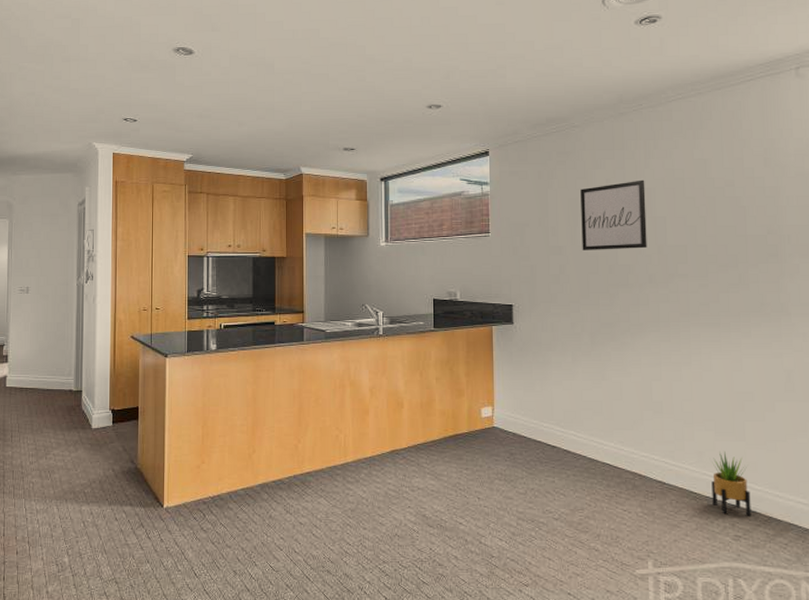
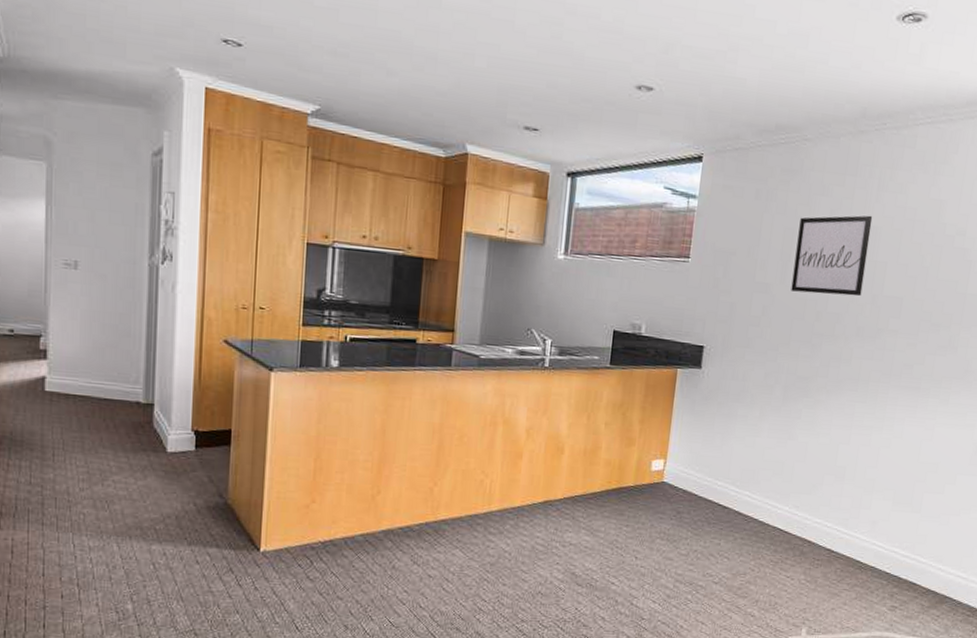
potted plant: present [711,451,751,516] -> none [876,522,917,588]

